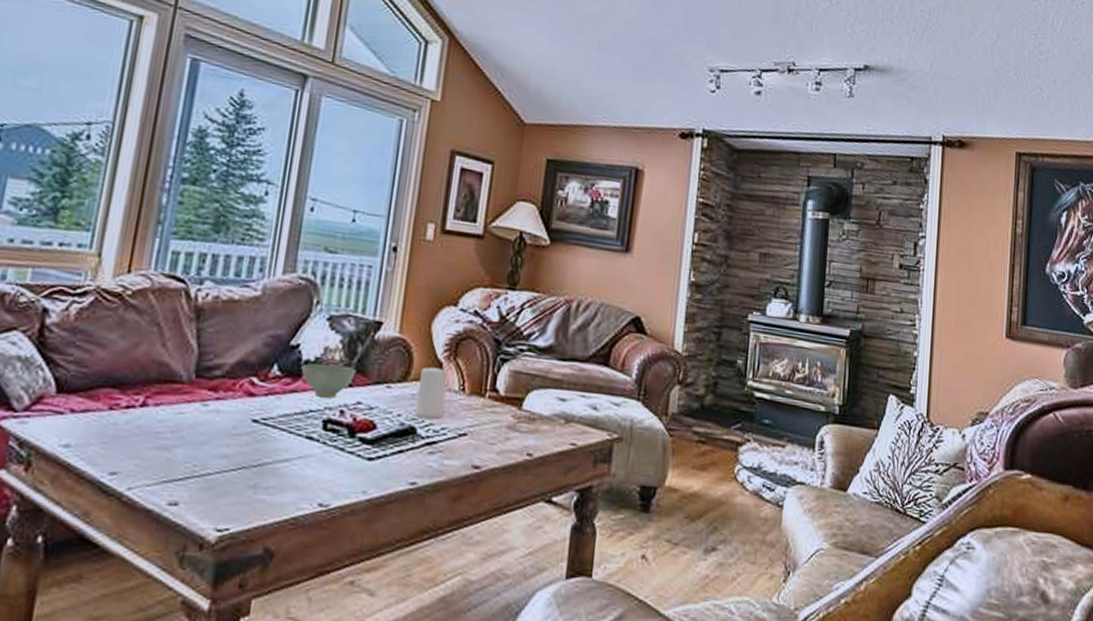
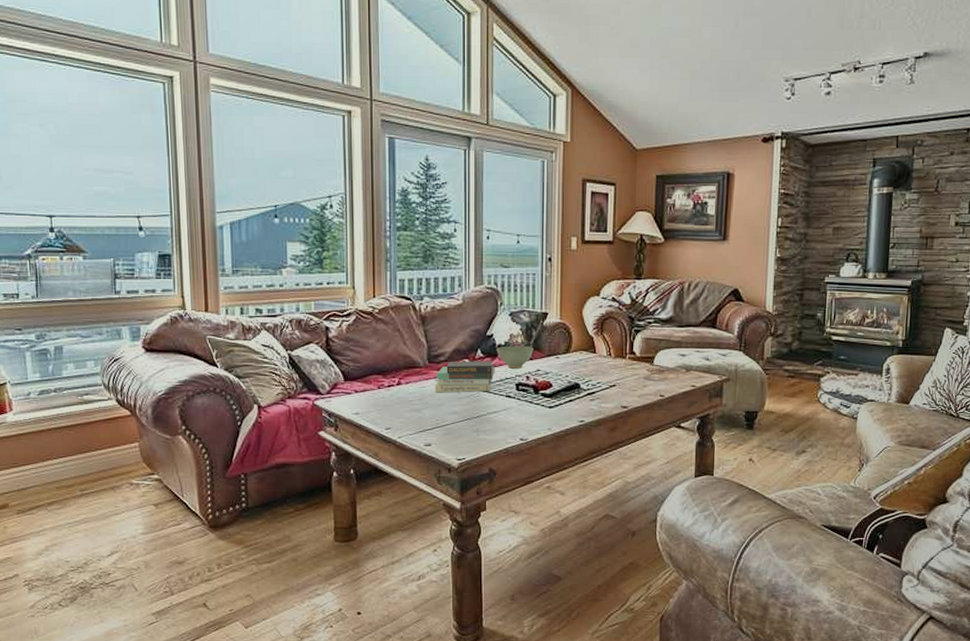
books: none [198,377,297,428] -> present [434,361,496,393]
candle: present [414,366,448,421] -> none [577,340,599,378]

